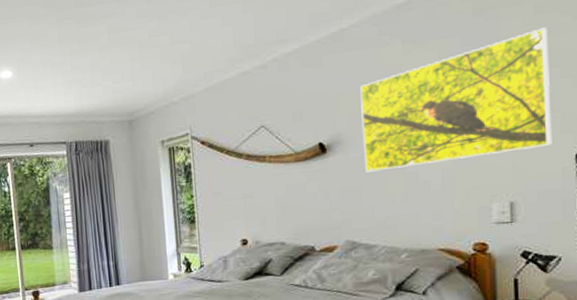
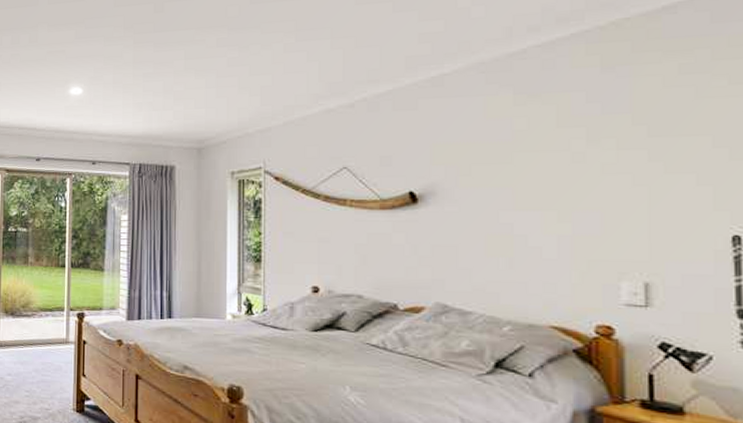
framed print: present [360,27,552,173] -> none [461,90,701,230]

